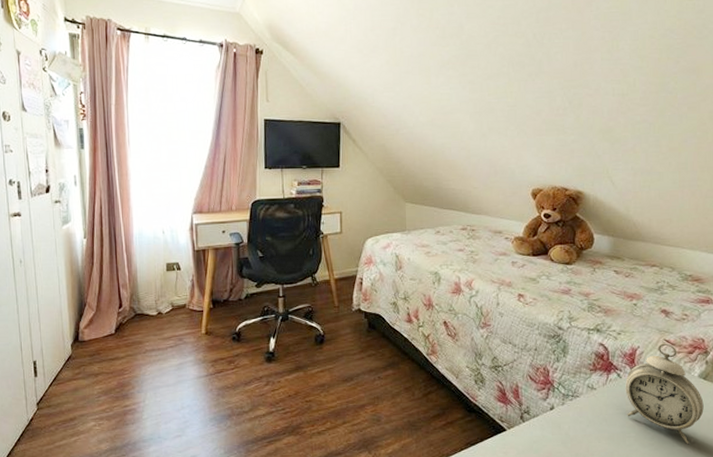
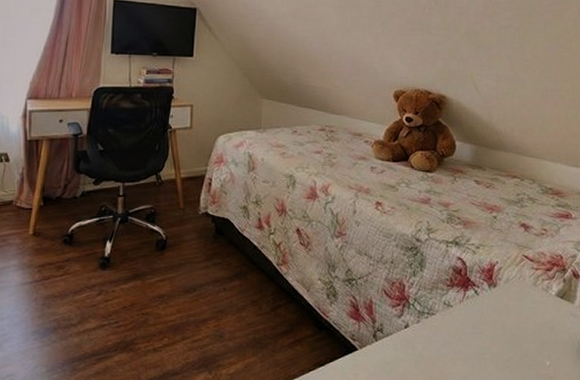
alarm clock: present [625,343,704,444] -> none [482,259,560,367]

